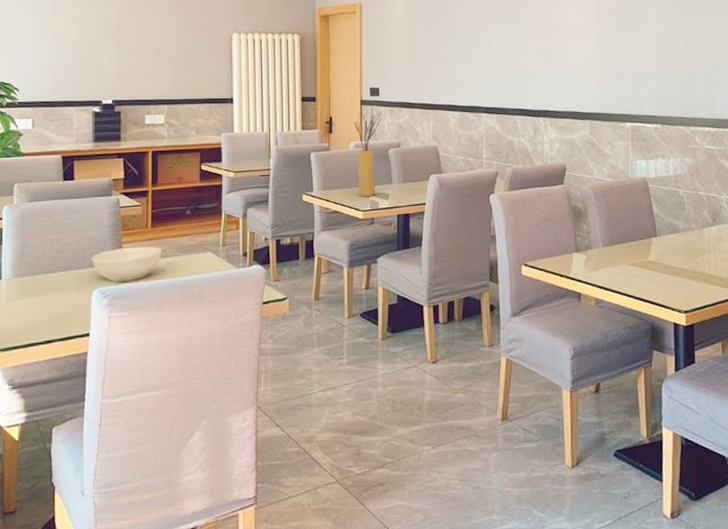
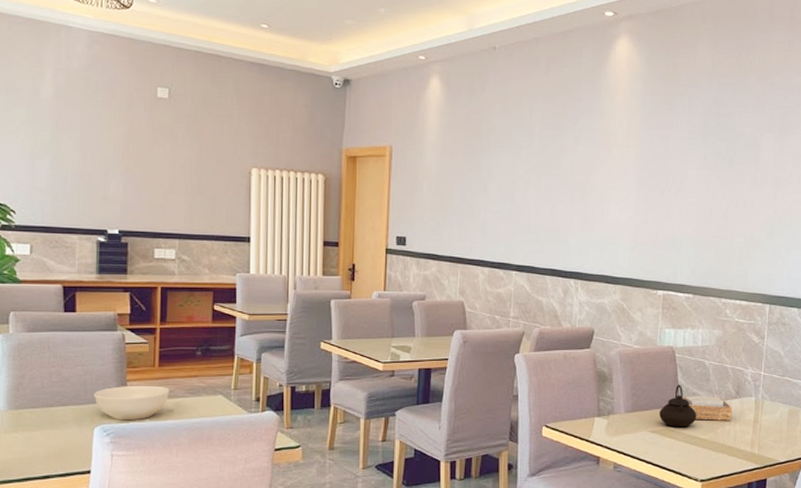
vase: present [353,108,381,197] -> none [377,258,407,349]
teapot: none [637,215,675,259] -> present [659,385,697,428]
napkin holder: none [658,225,711,250] -> present [681,396,732,421]

